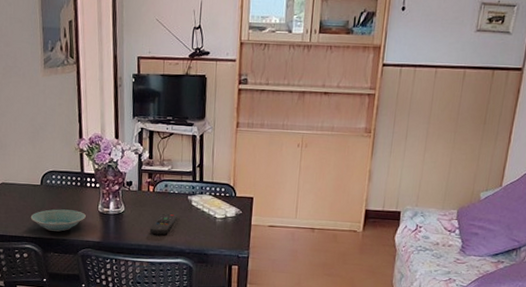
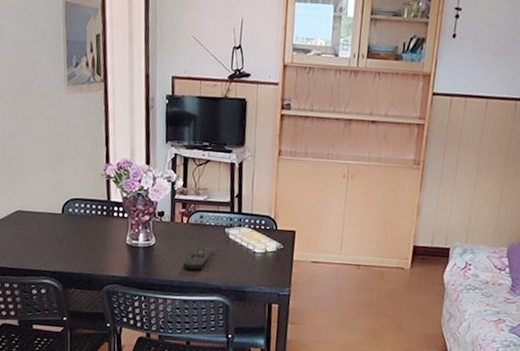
bowl: present [30,209,86,232] -> none [49,240,112,266]

